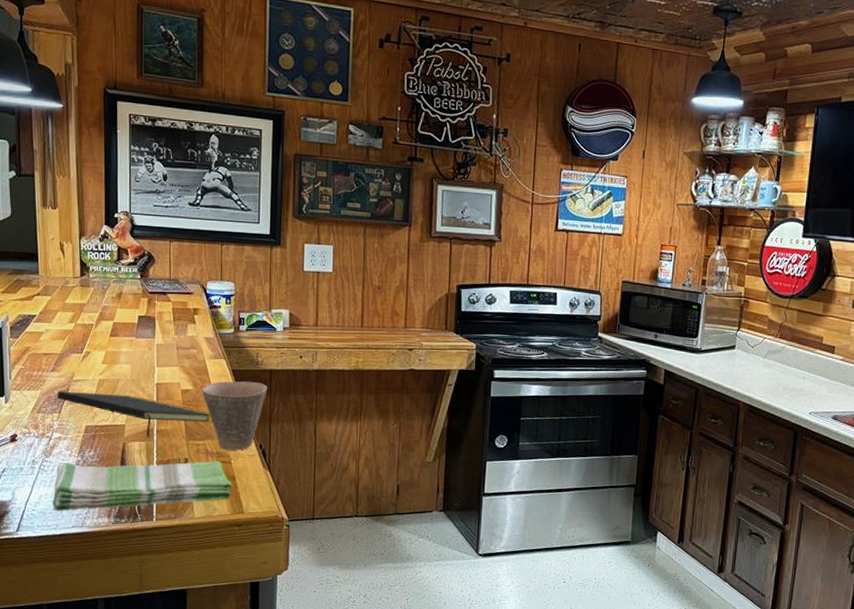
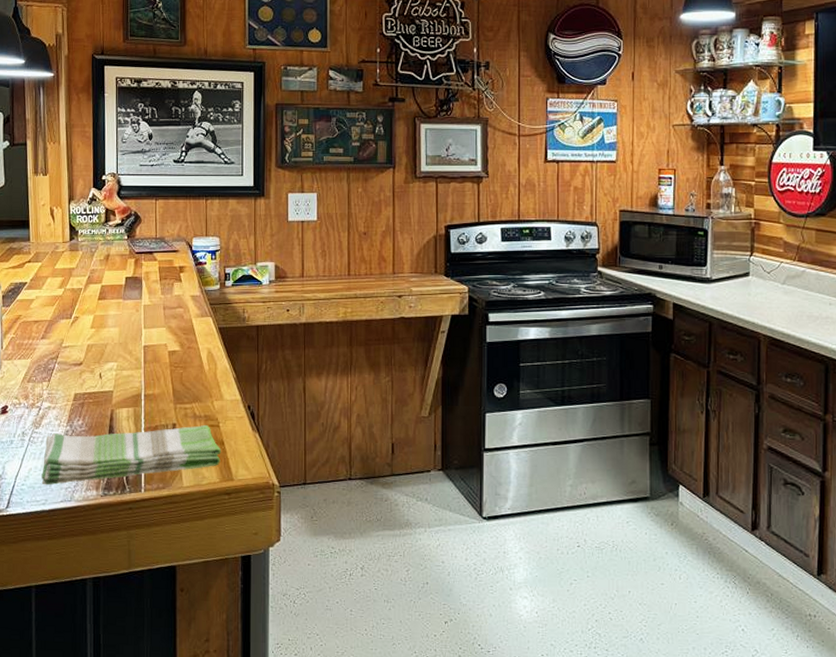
notepad: present [56,391,213,437] -> none [46,359,200,403]
cup: present [202,381,268,451] -> none [189,338,255,413]

